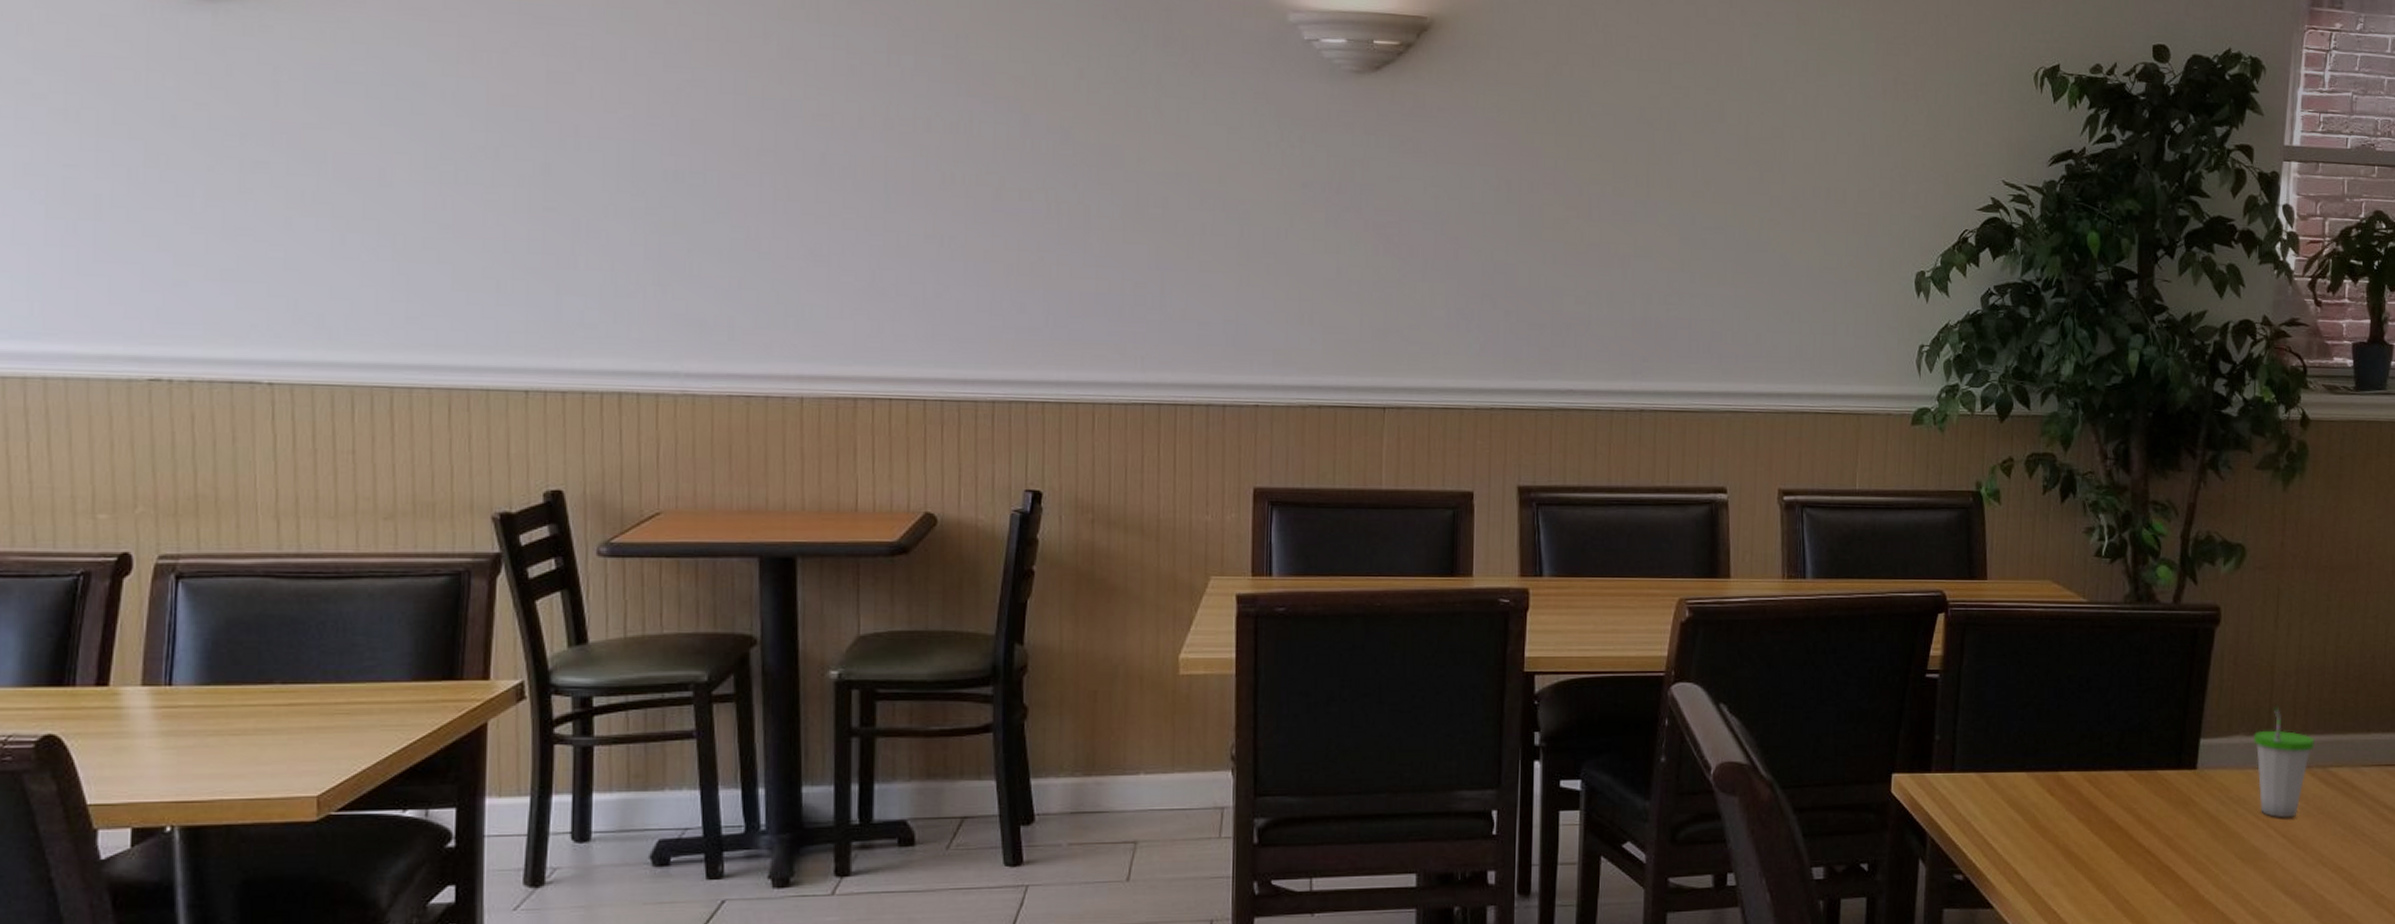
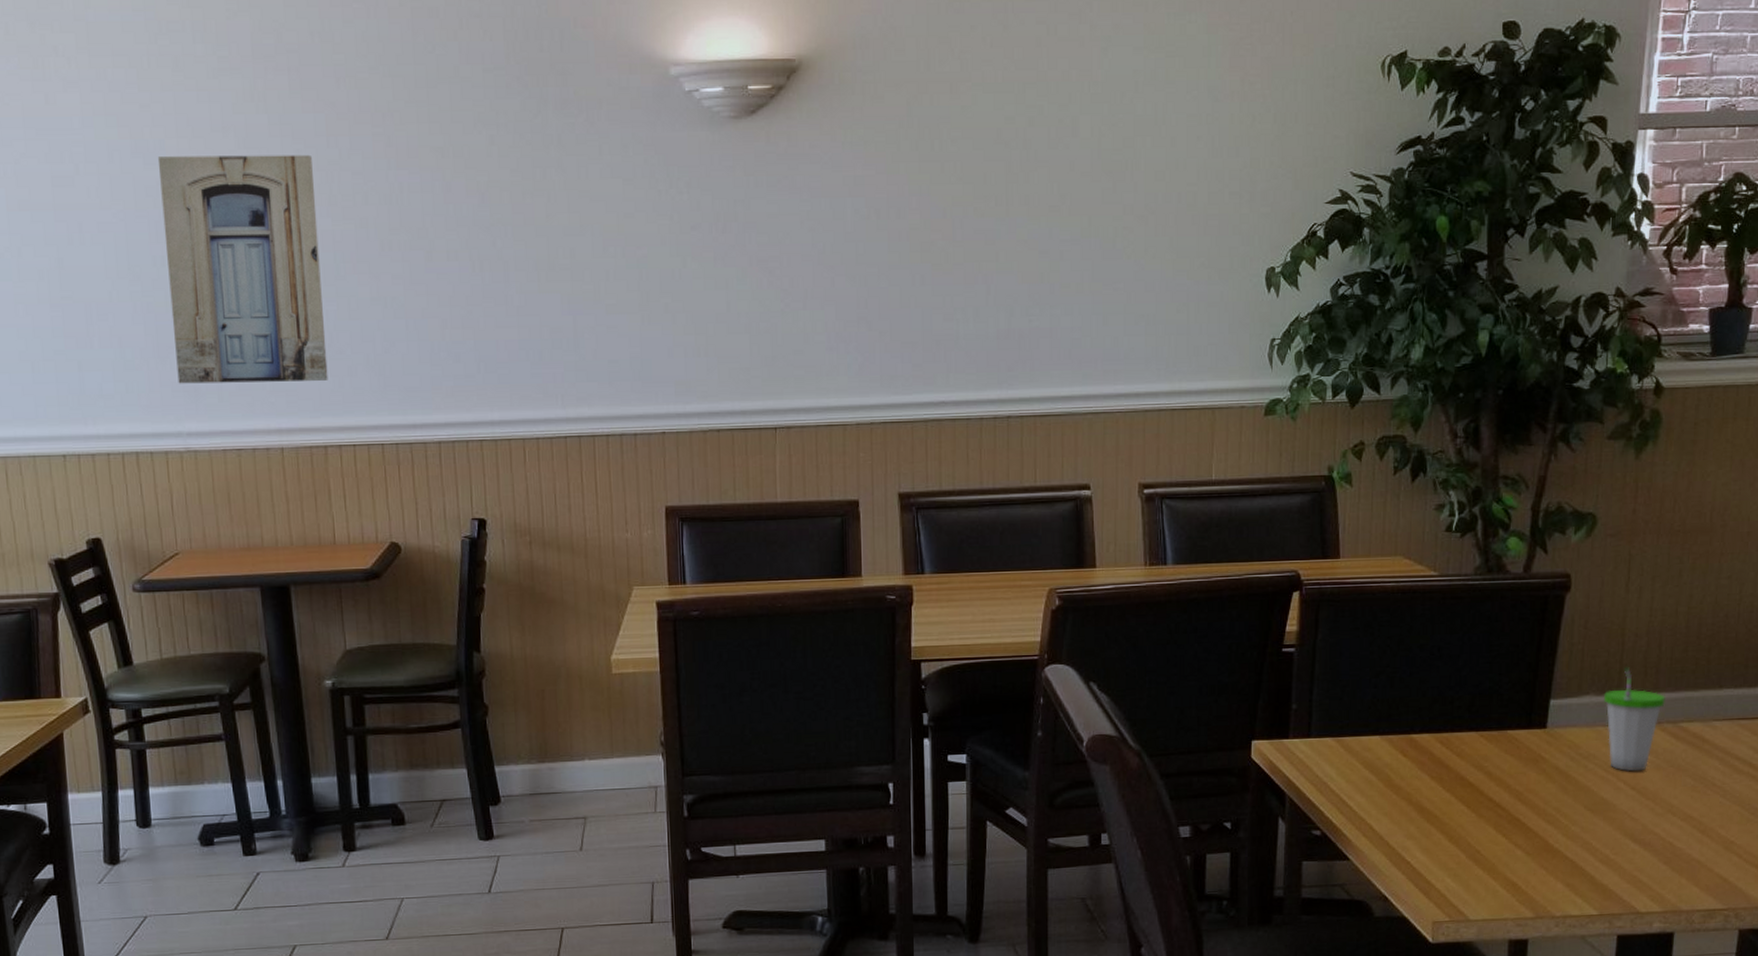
wall art: none [680,59,869,324] -> present [157,154,328,384]

